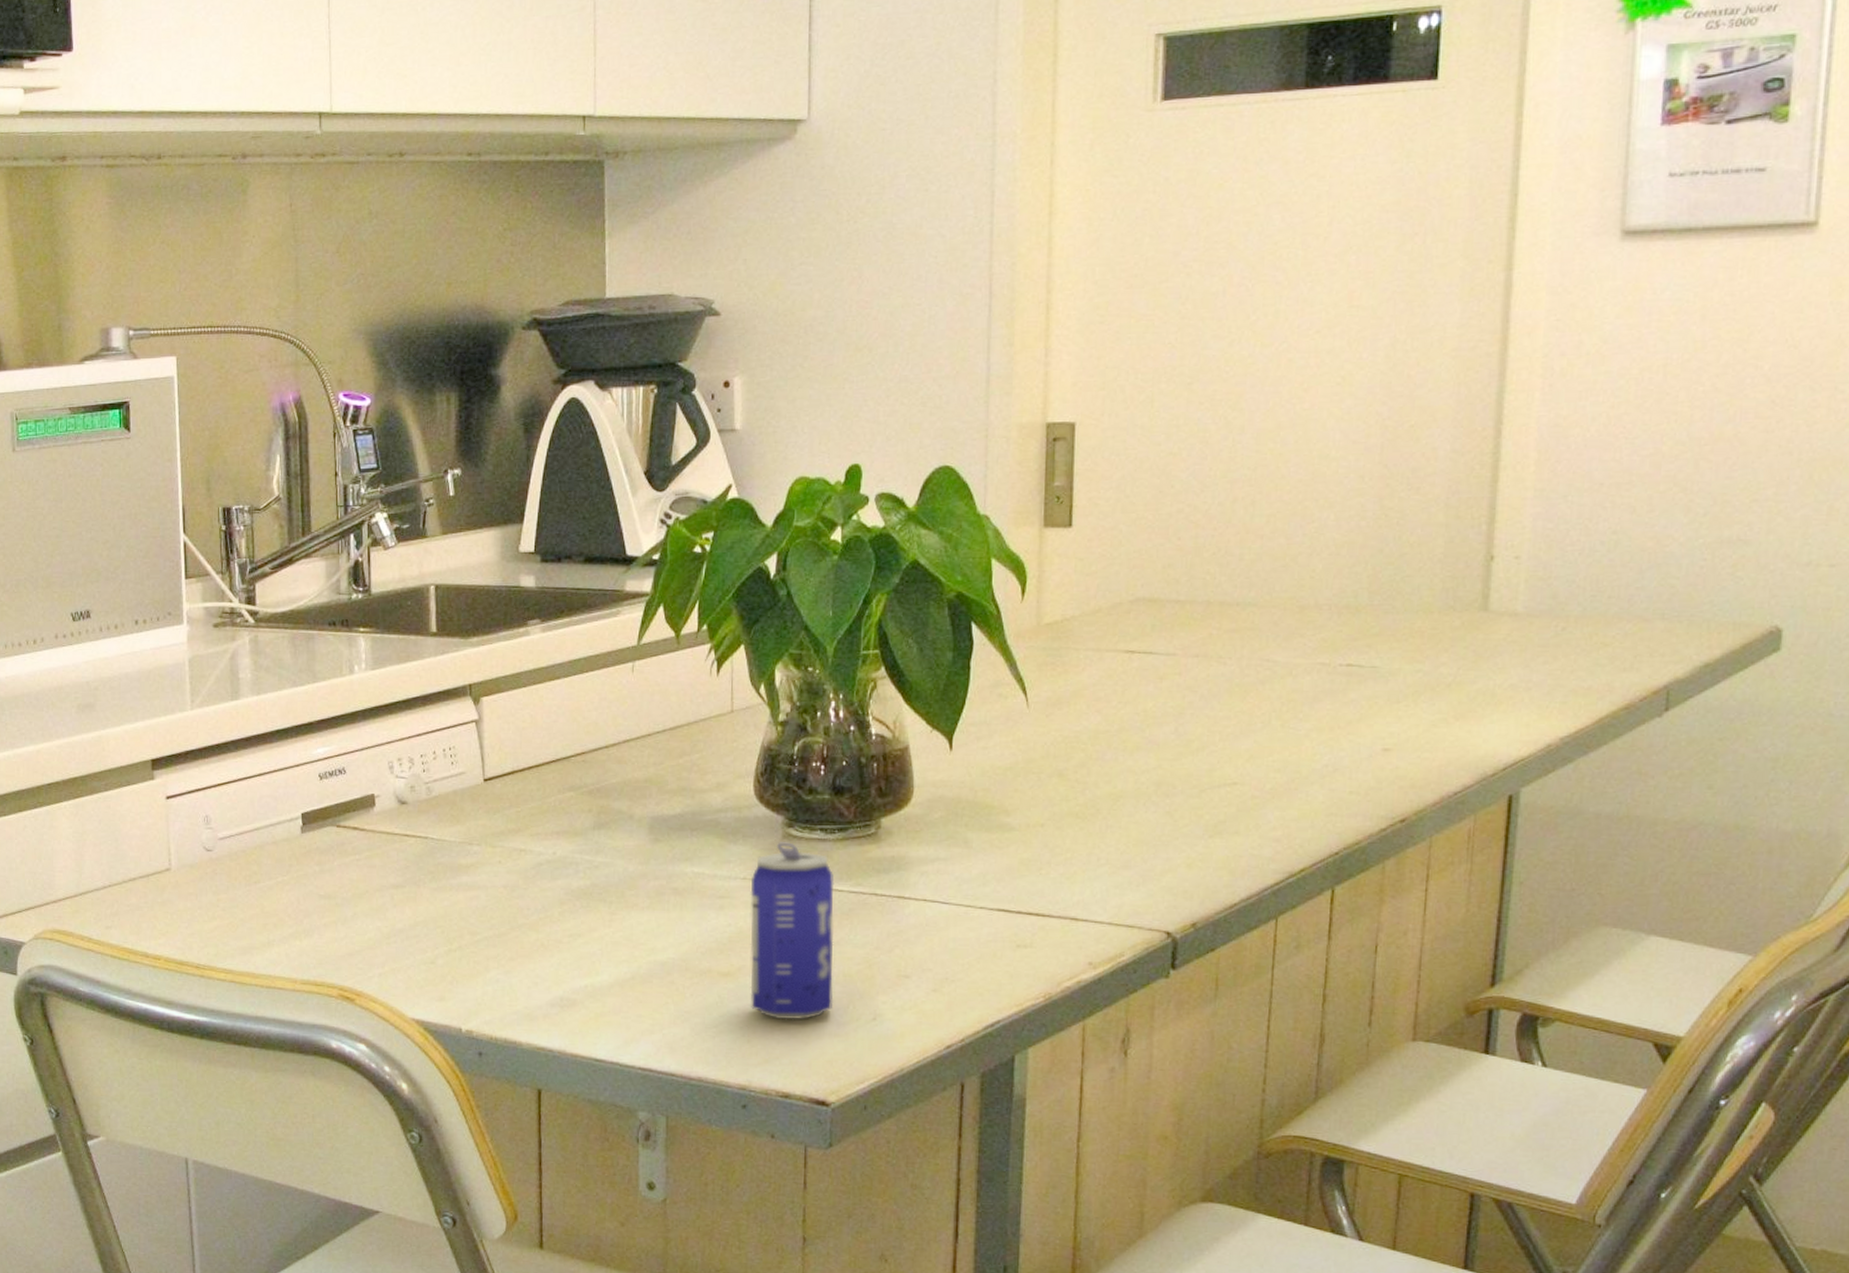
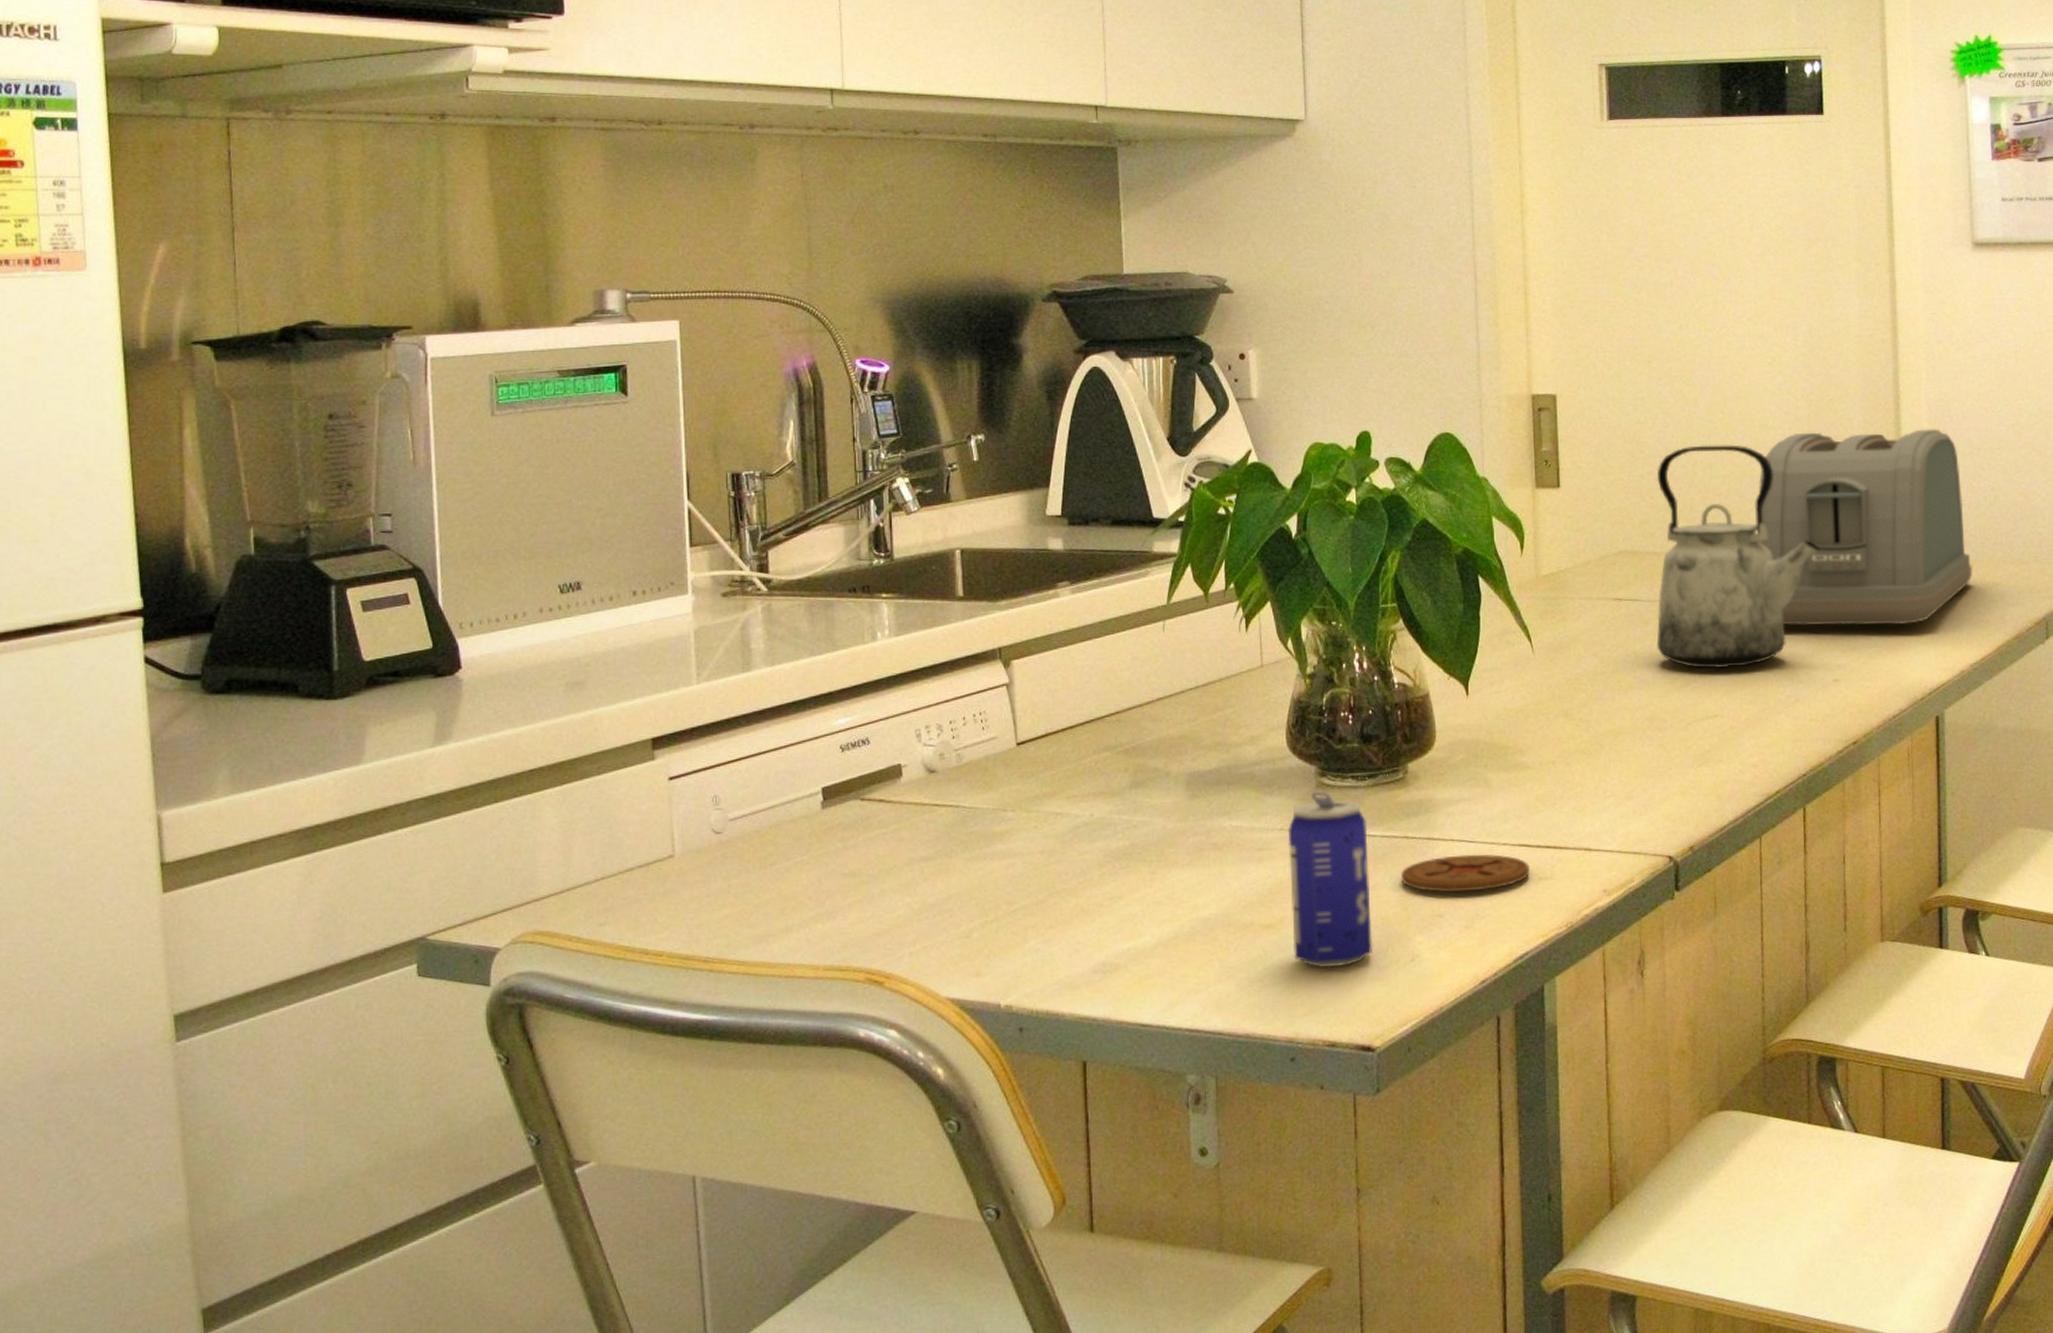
coaster: none [867,915,1008,954] -> present [1401,854,1530,893]
kettle: none [1172,479,1382,732] -> present [1657,444,1821,669]
toaster: none [1306,459,1576,689] -> present [1758,429,1973,626]

